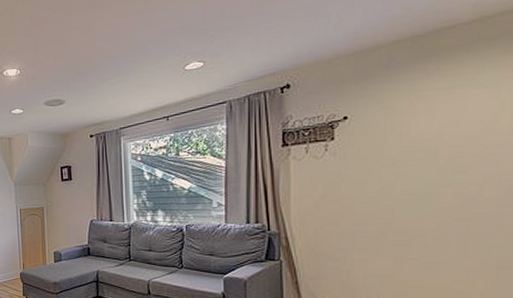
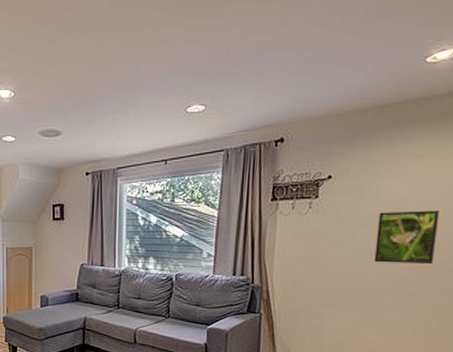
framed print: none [407,142,482,202] -> present [374,211,439,265]

